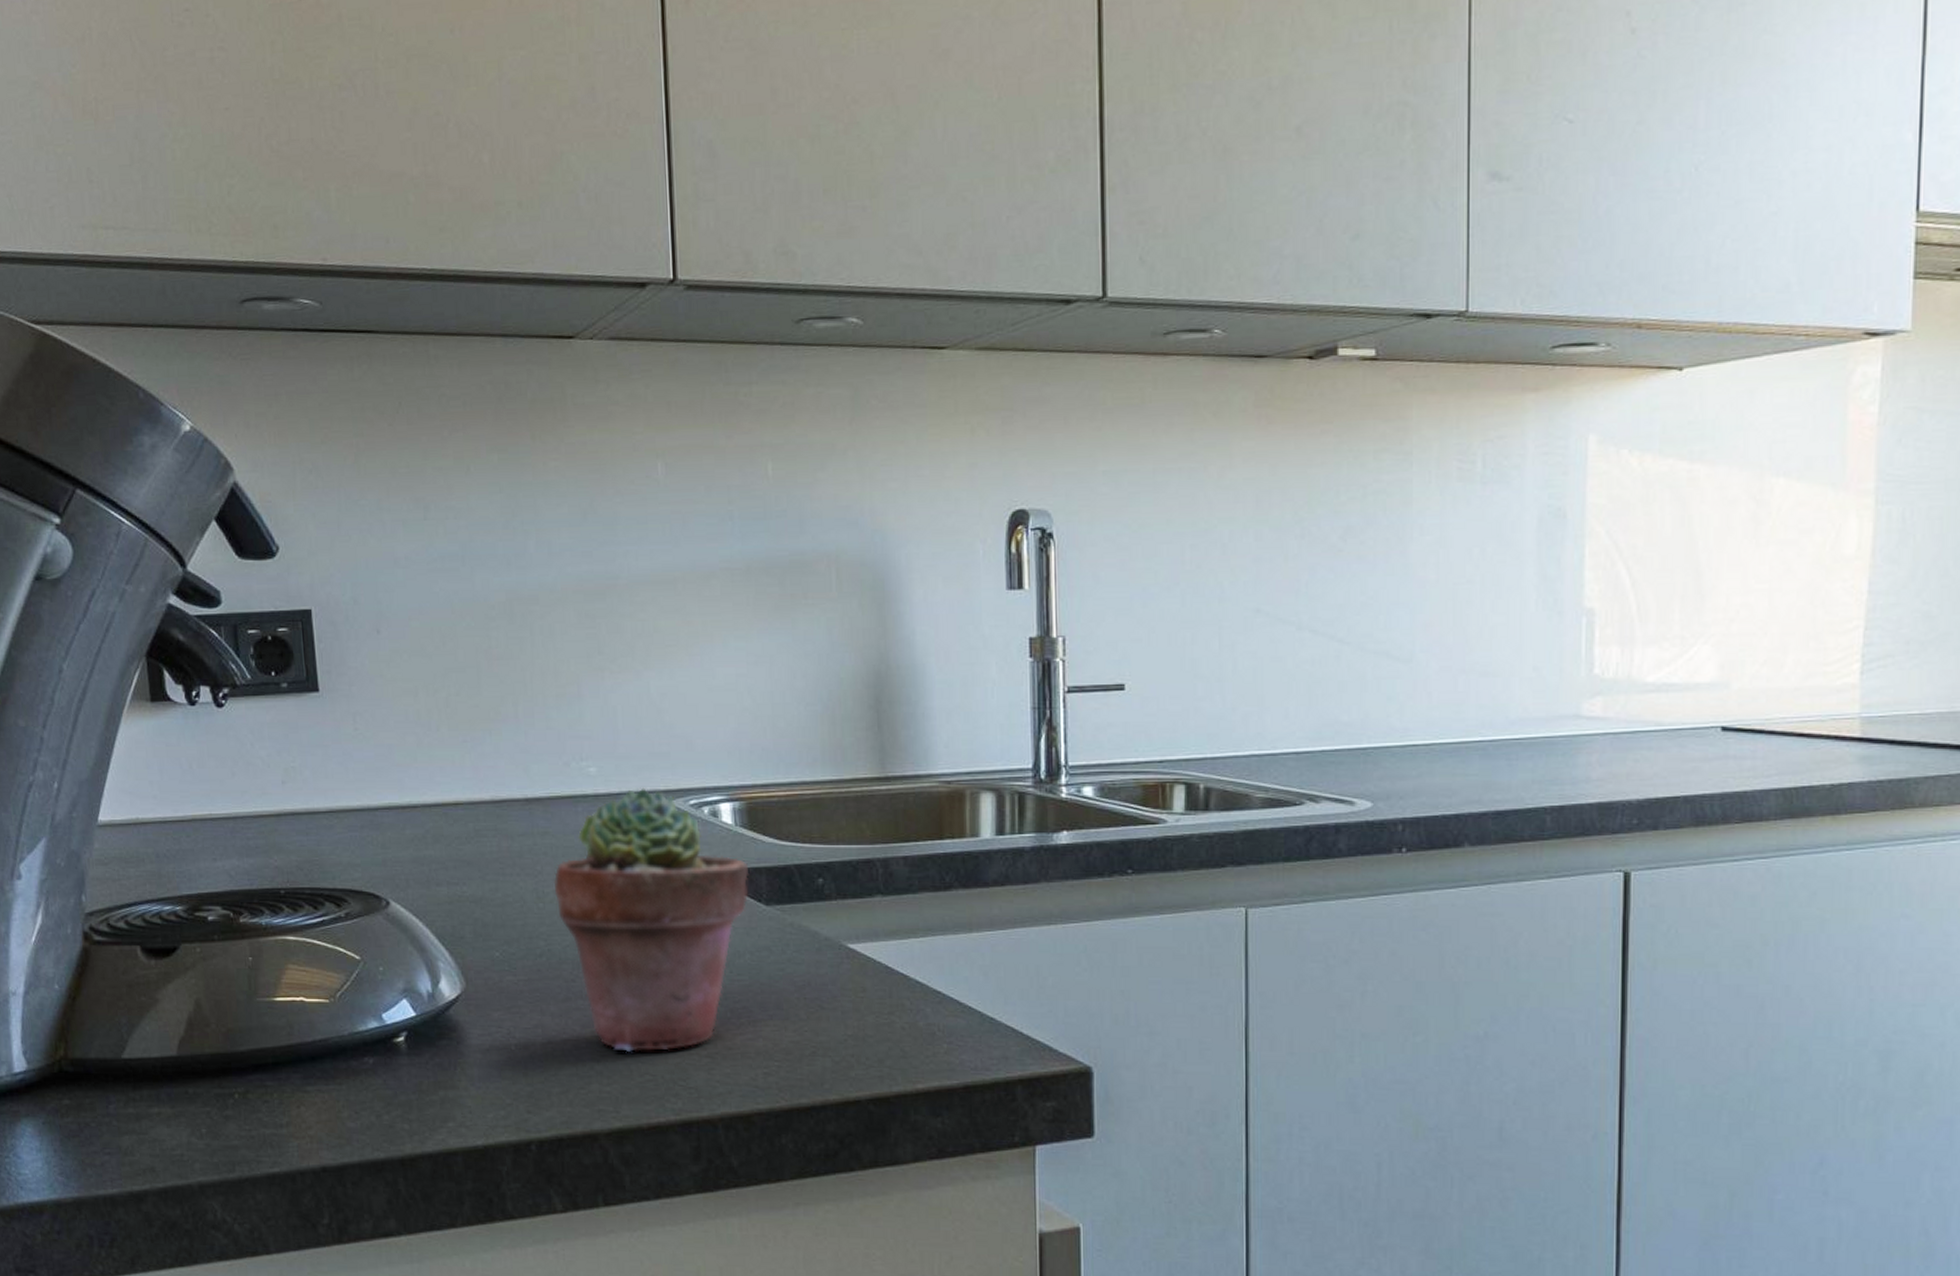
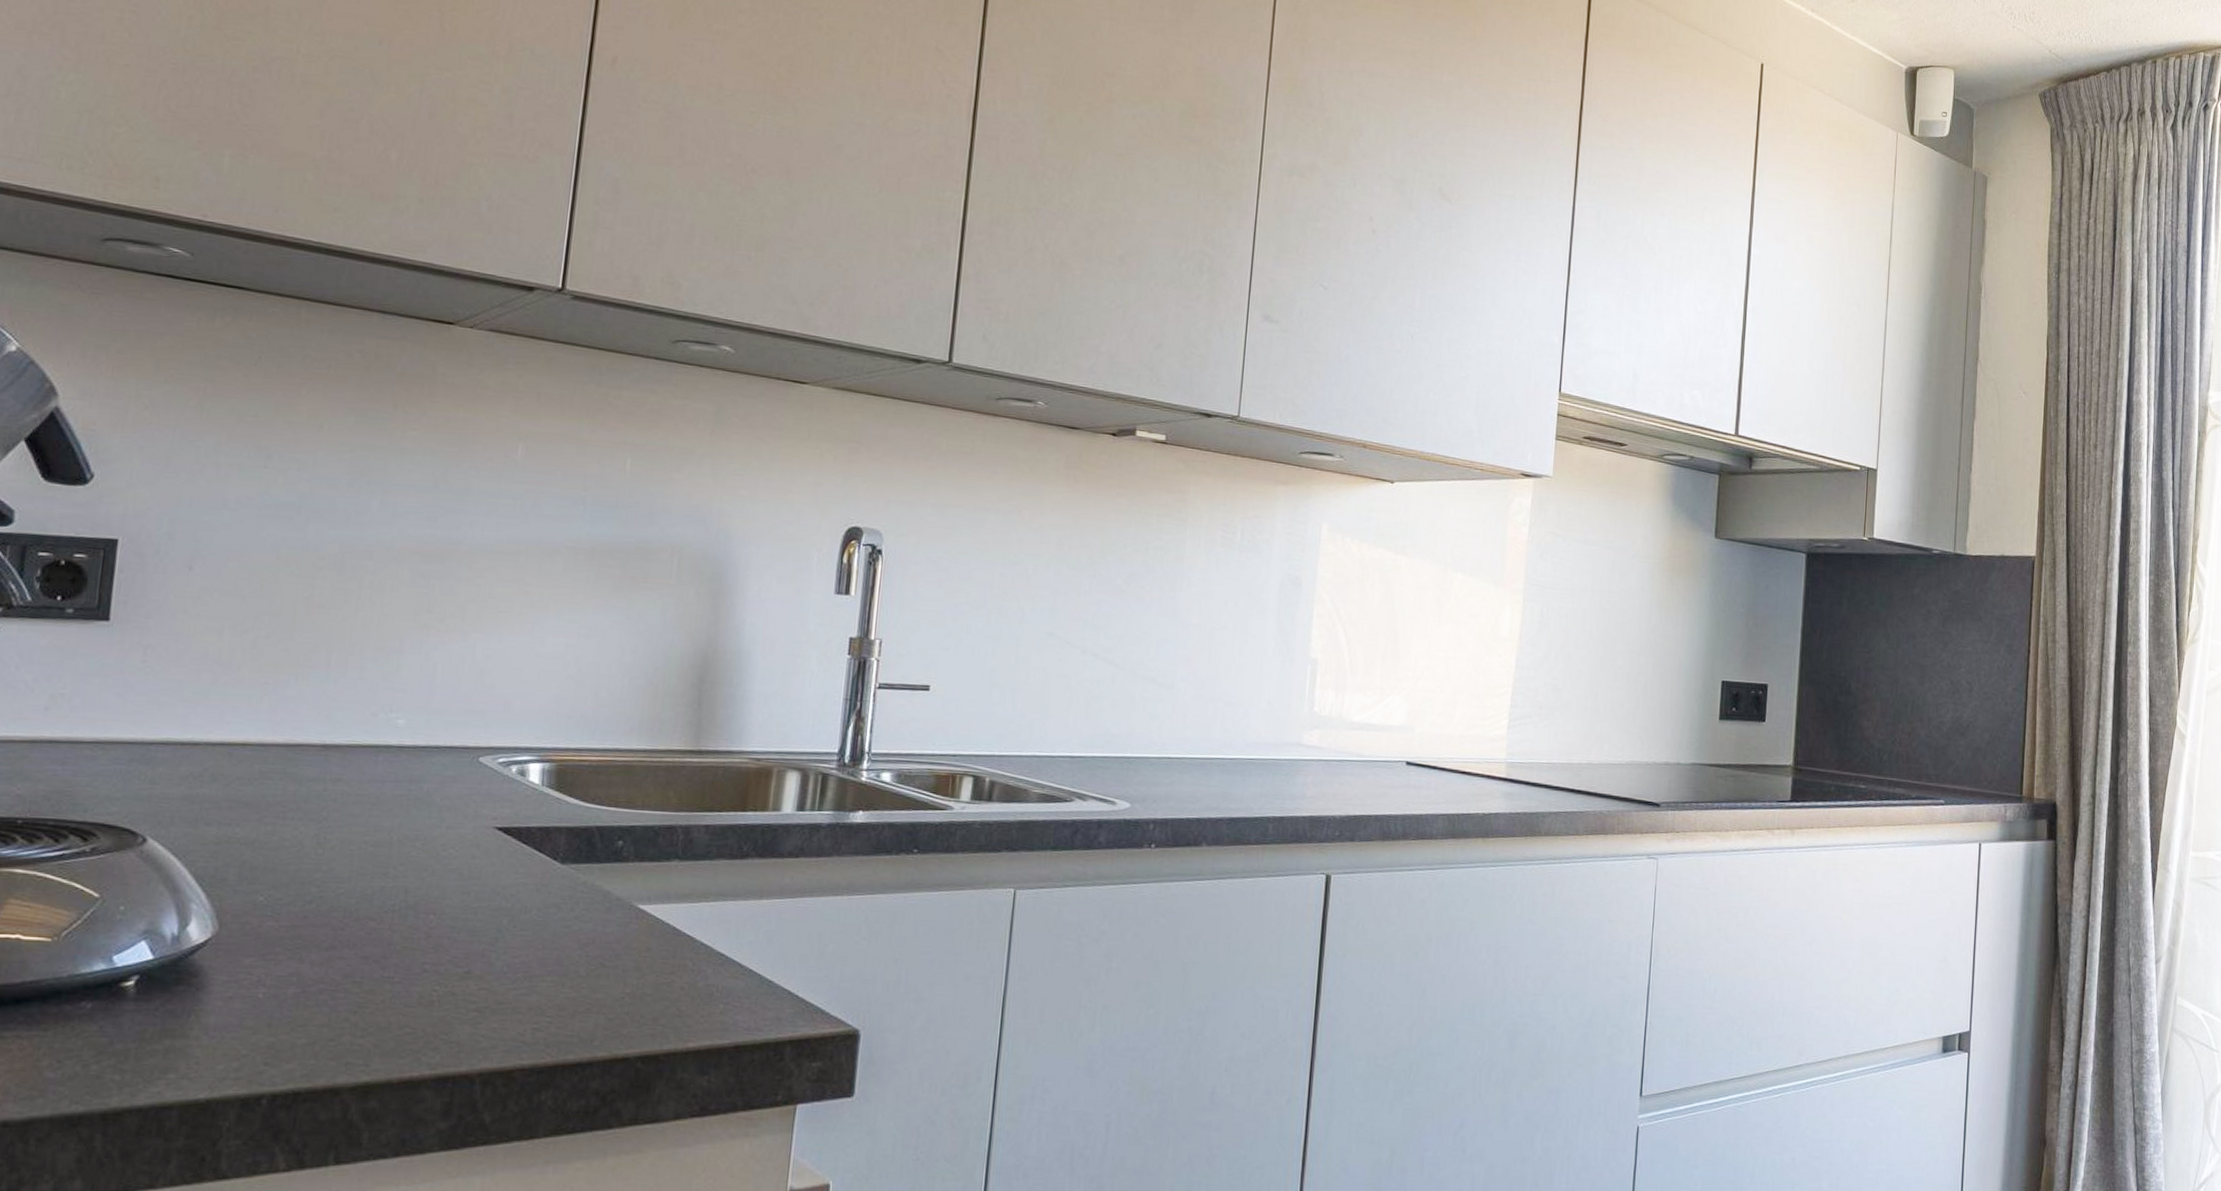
potted succulent: present [553,787,750,1052] -> none [337,743,549,1004]

